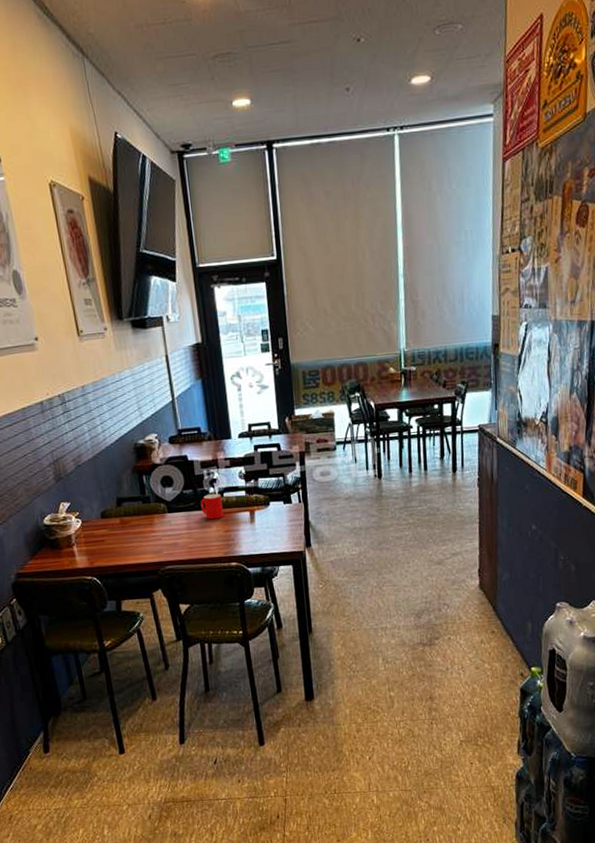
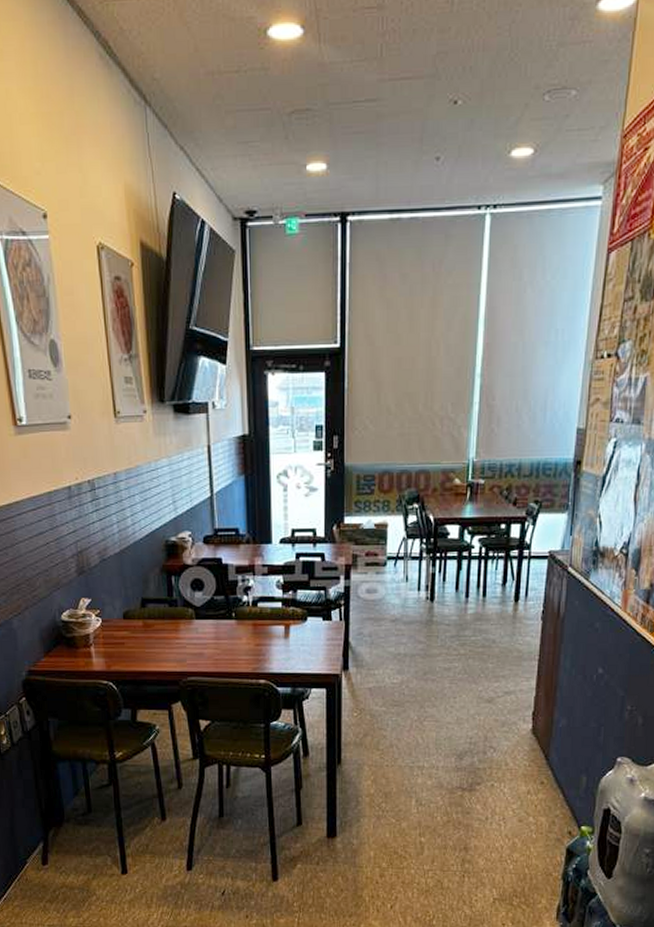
cup: present [200,493,224,520] -> none [232,602,256,631]

